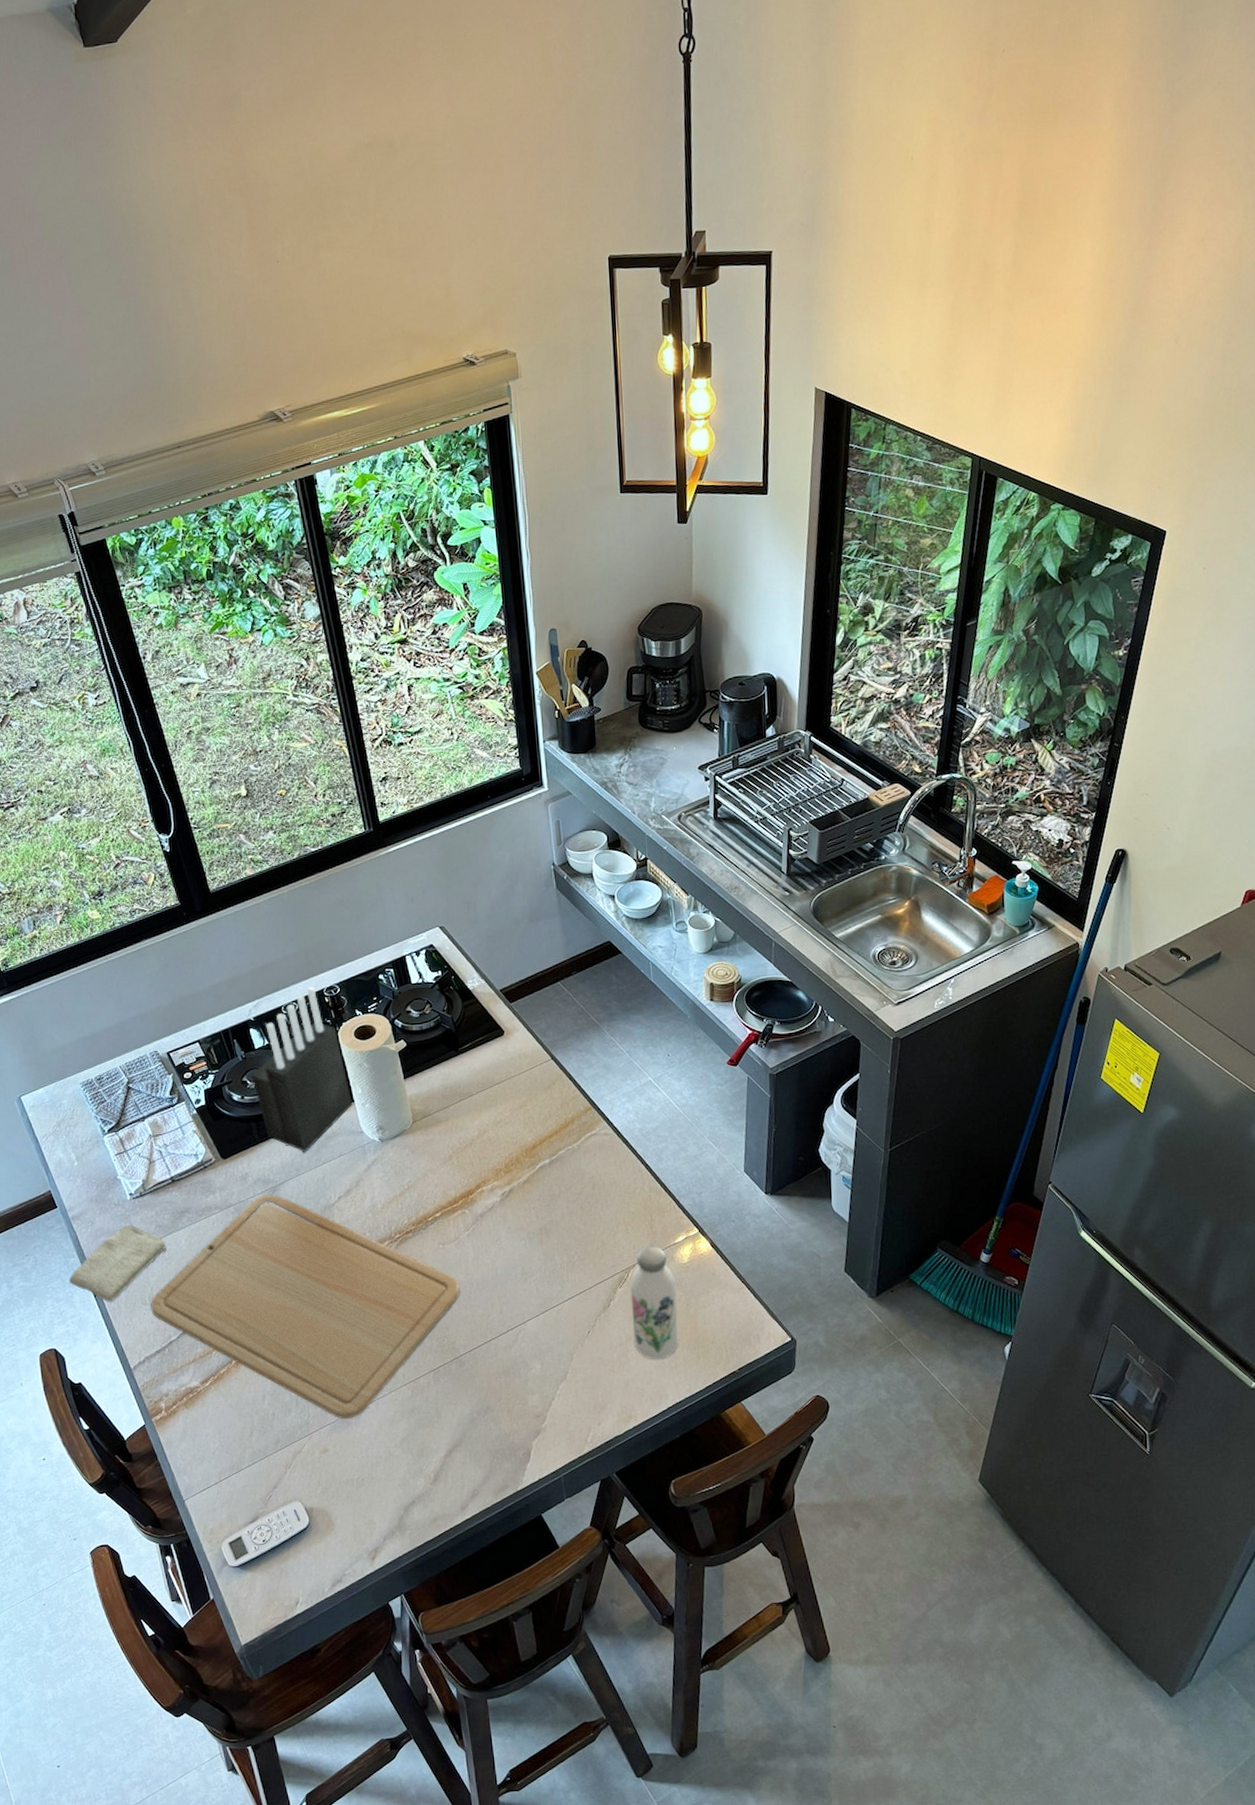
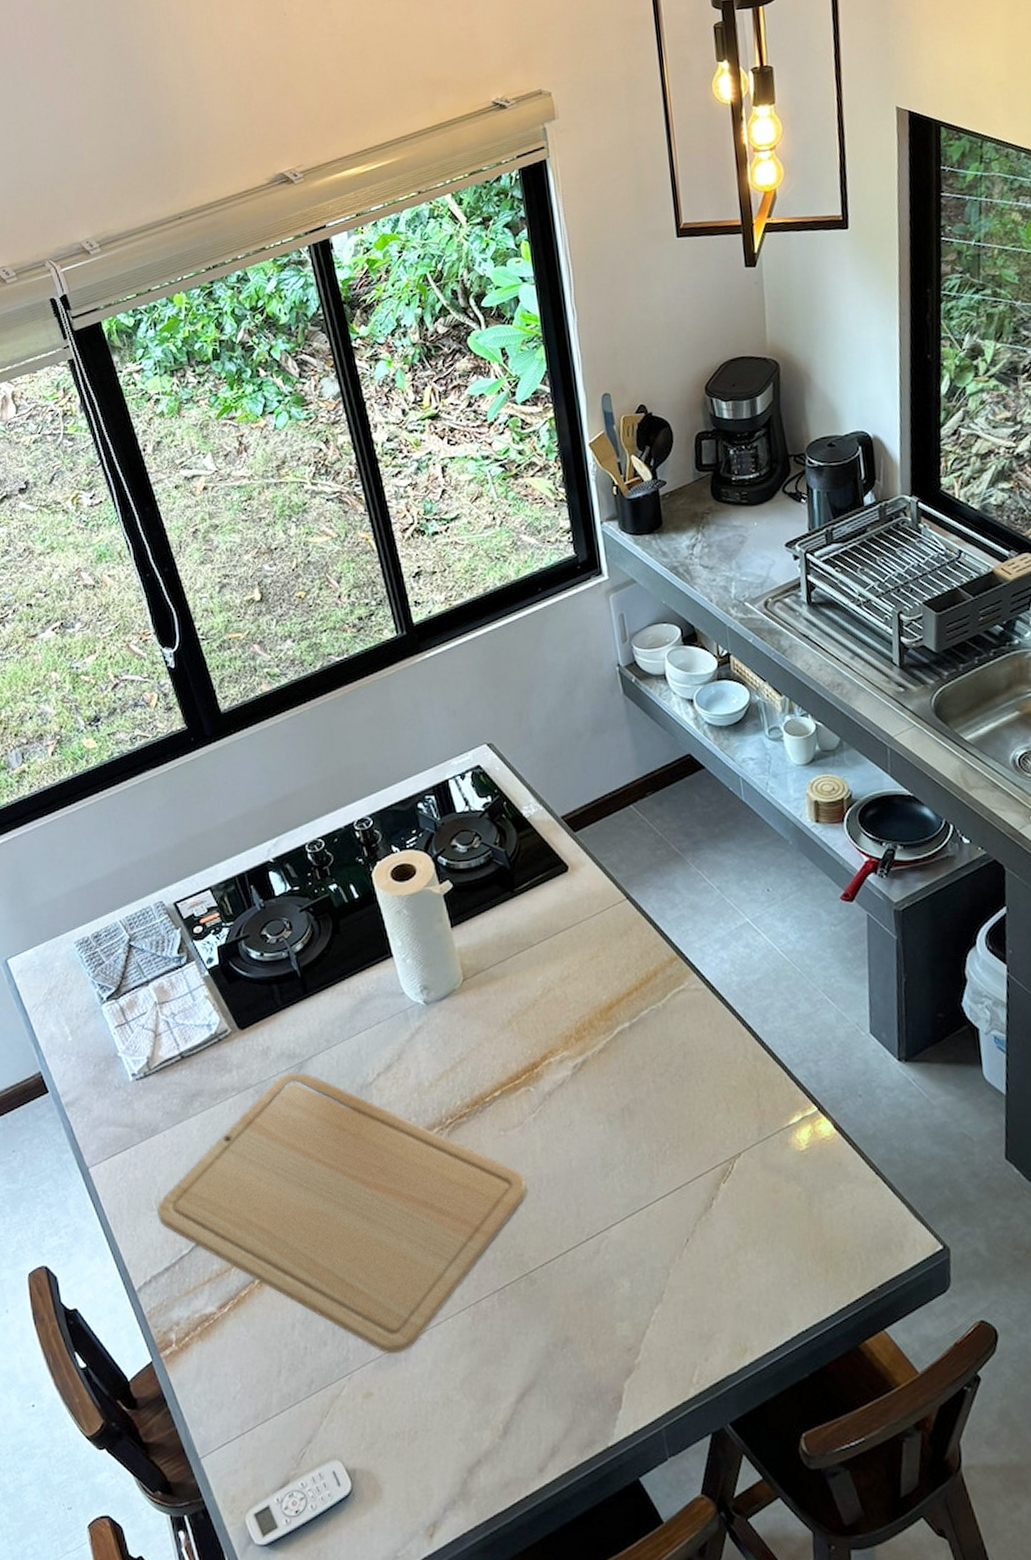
washcloth: present [68,1224,167,1302] -> none [62,1111,176,1208]
knife block: present [252,986,352,1153] -> none [272,819,391,1021]
water bottle: present [630,1245,679,1360] -> none [736,1128,801,1275]

